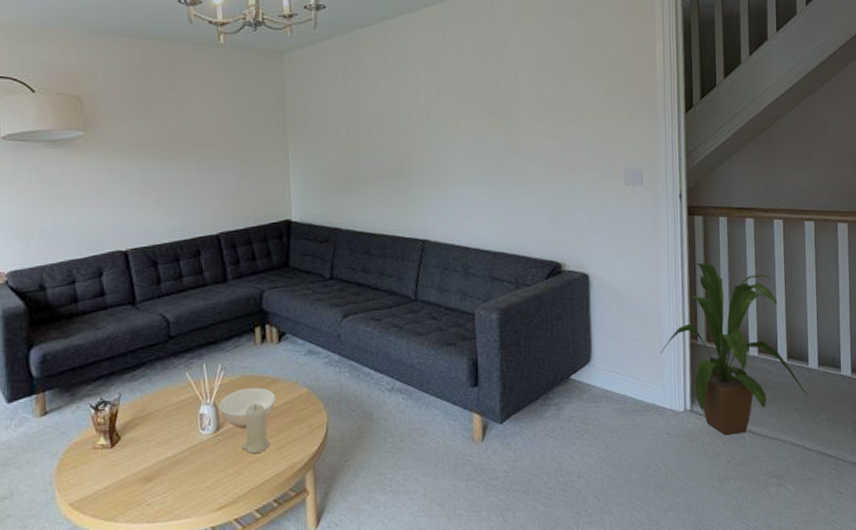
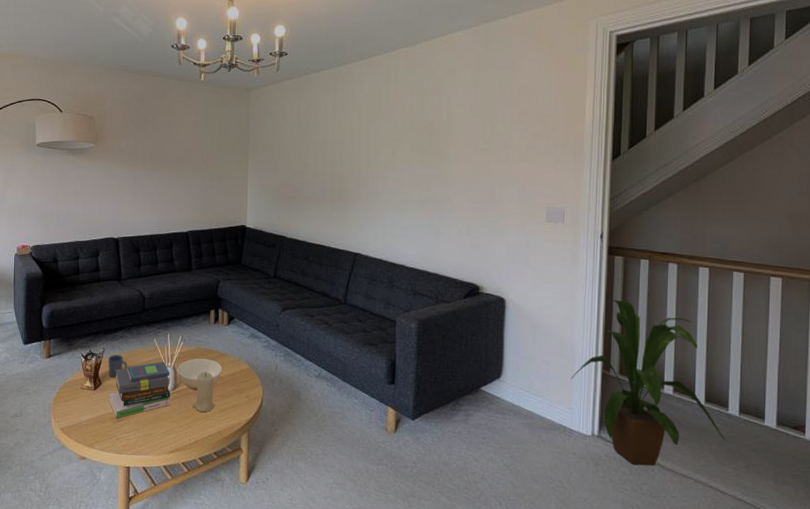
mug: none [127,398,155,428] -> present [108,355,128,377]
books: none [131,398,214,478] -> present [108,361,171,418]

